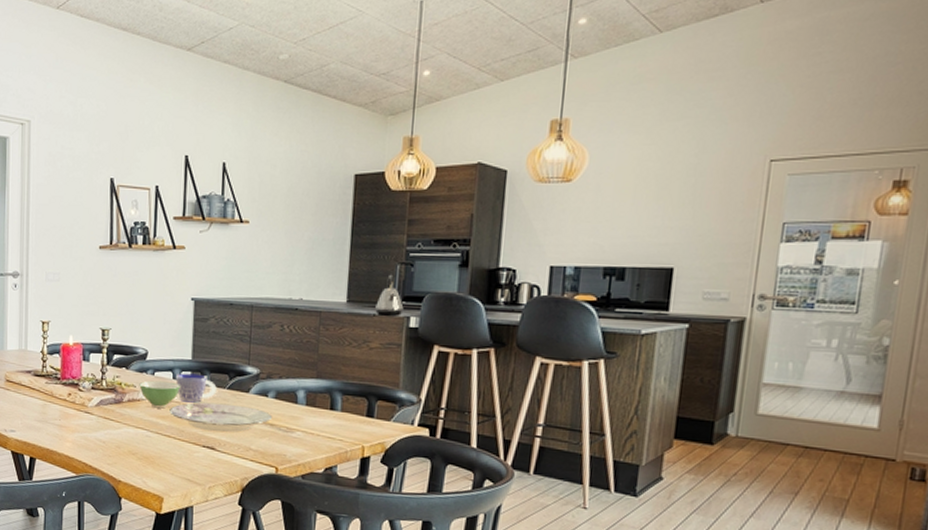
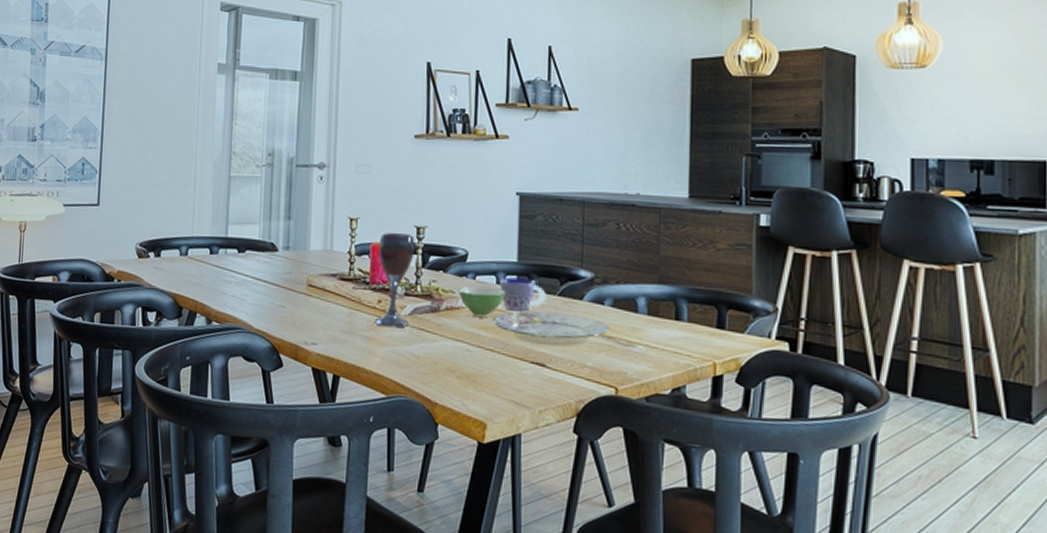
cup: none [65,334,100,418] -> present [374,233,415,328]
kettle: present [375,274,404,316] -> none [721,166,752,213]

